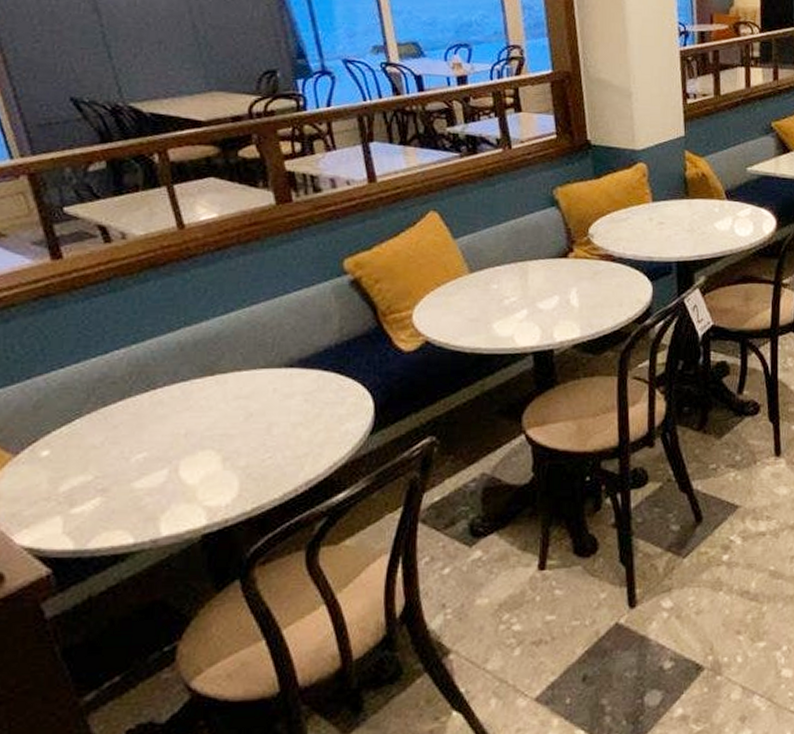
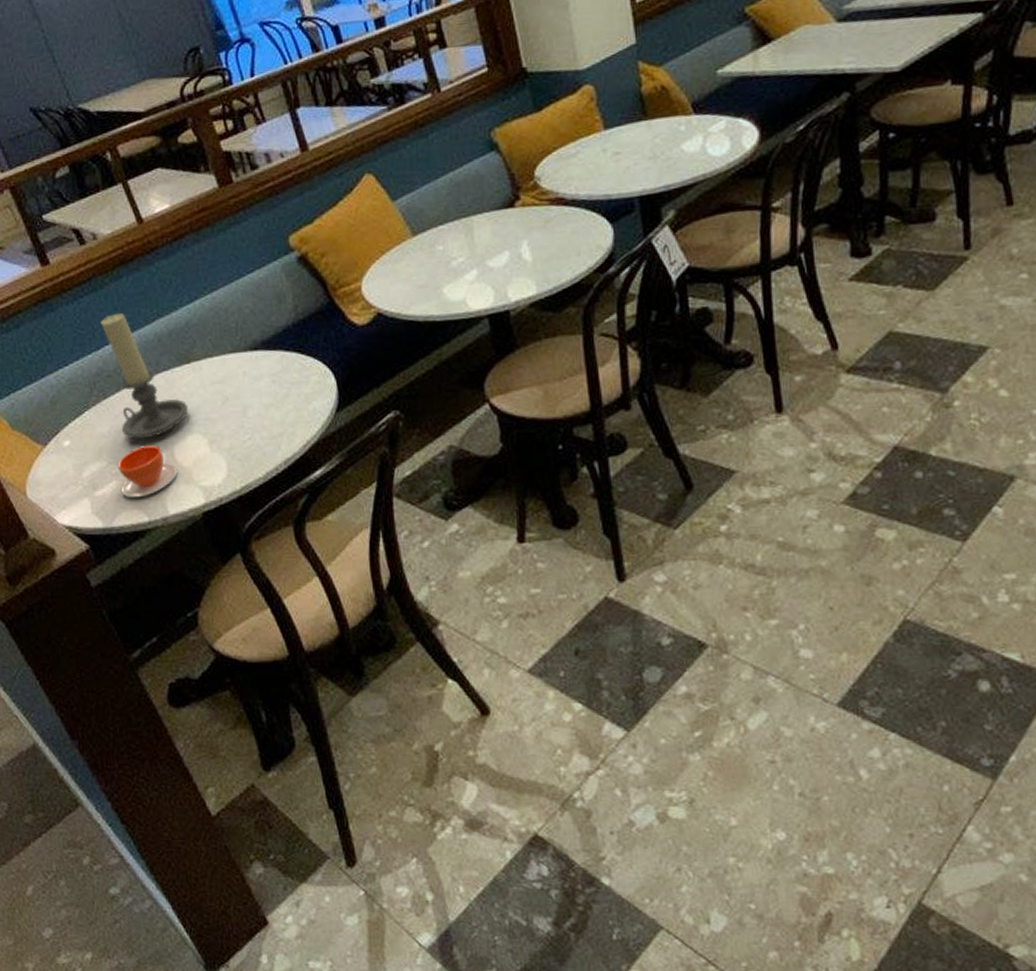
teacup: none [104,459,180,517] -> present [117,444,178,498]
candle holder: none [114,316,205,453] -> present [100,312,189,440]

